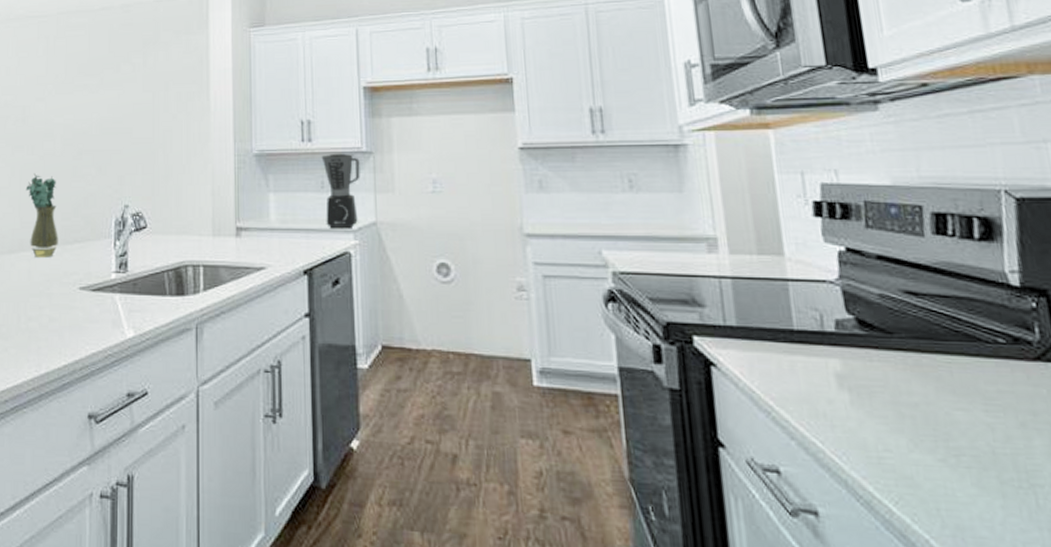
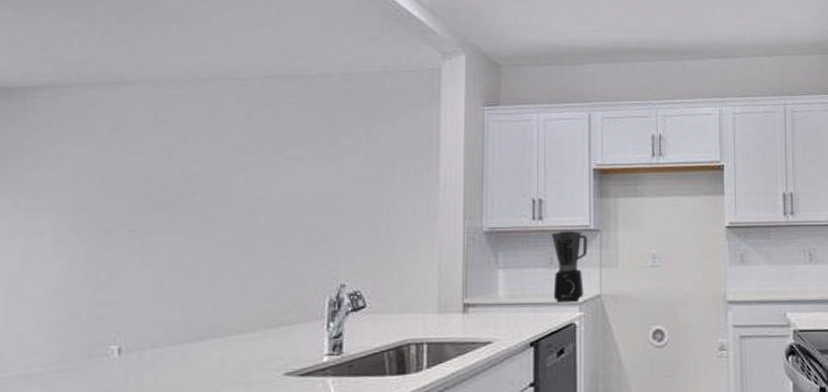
vase: present [25,174,58,258] -> none [218,252,260,344]

